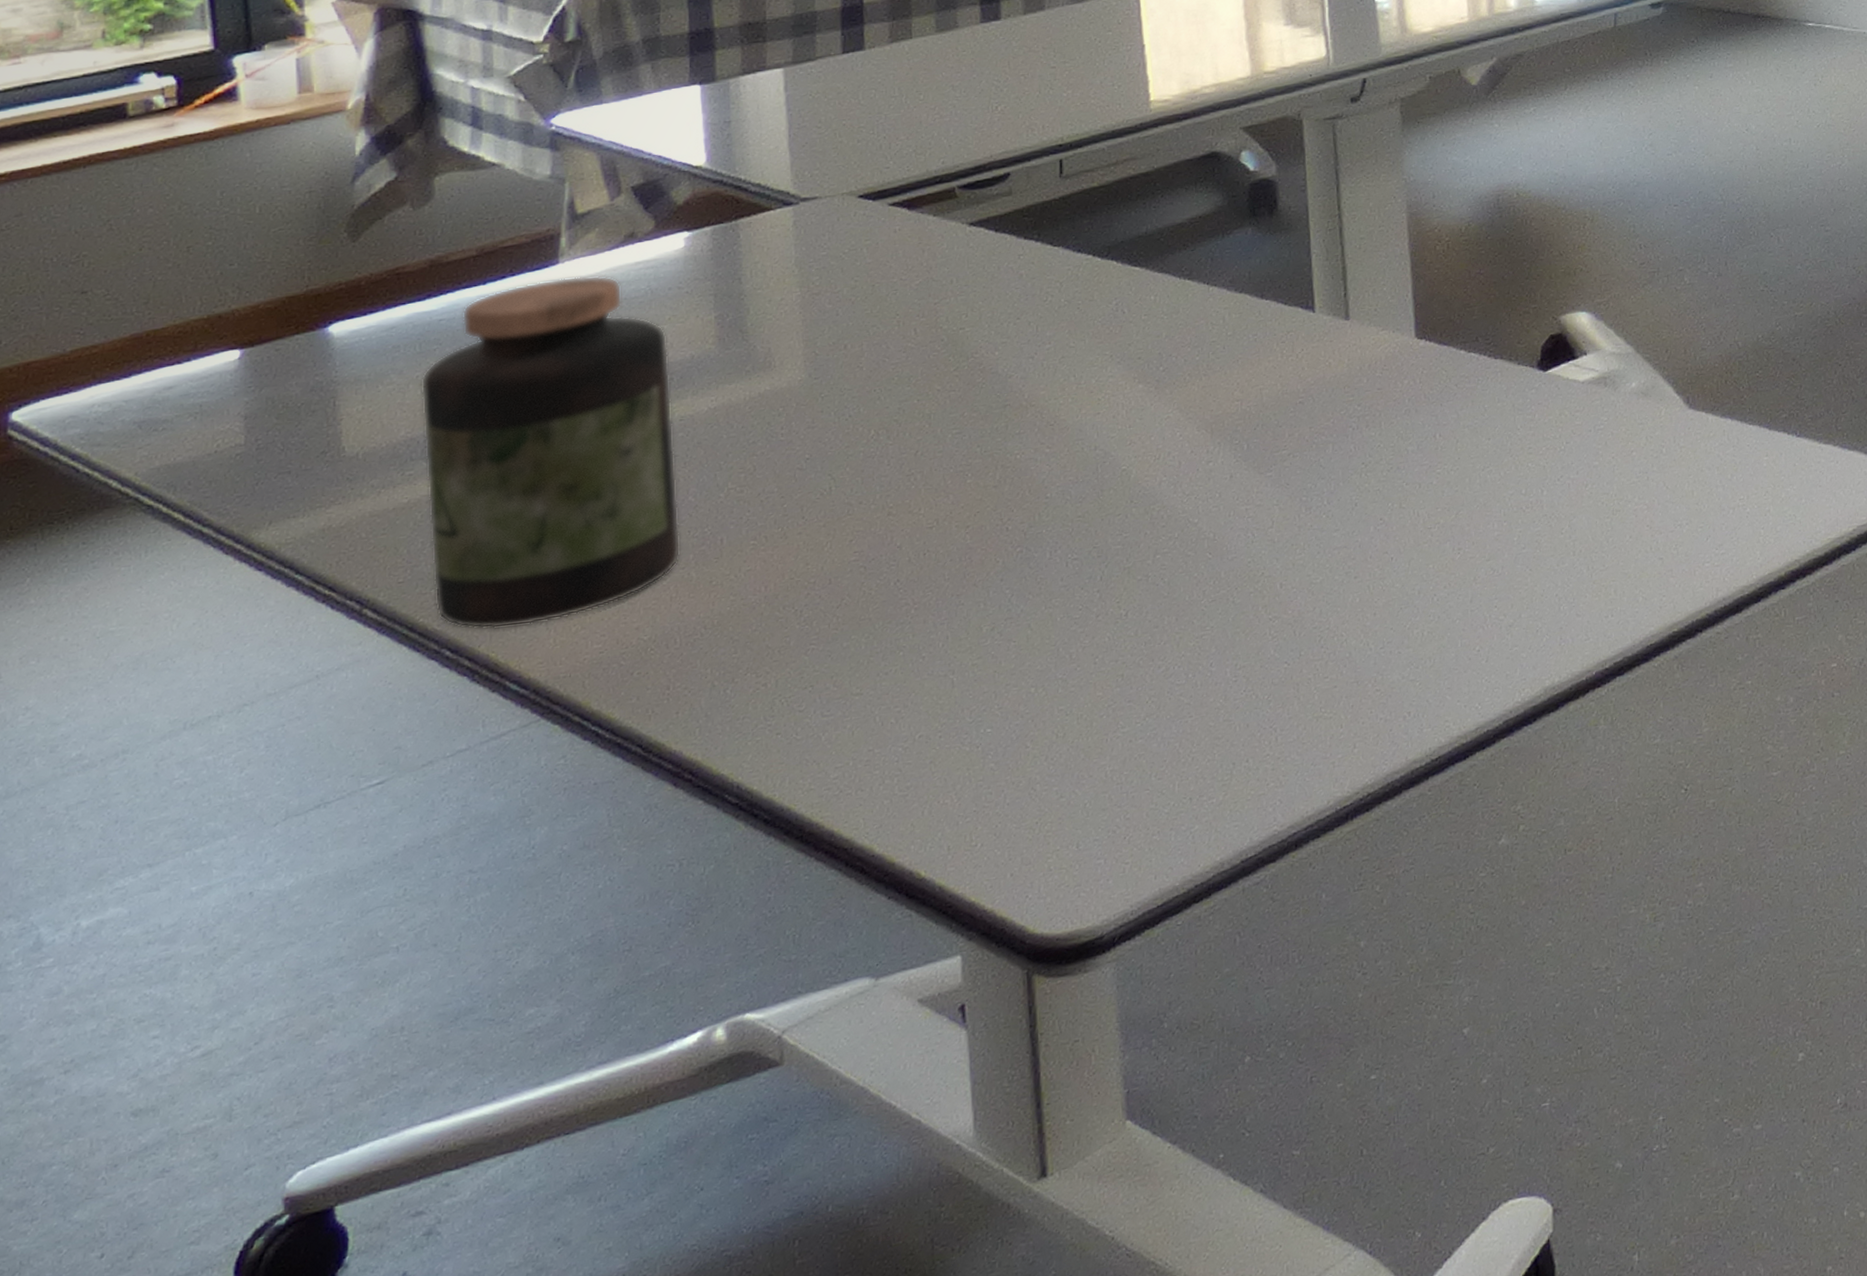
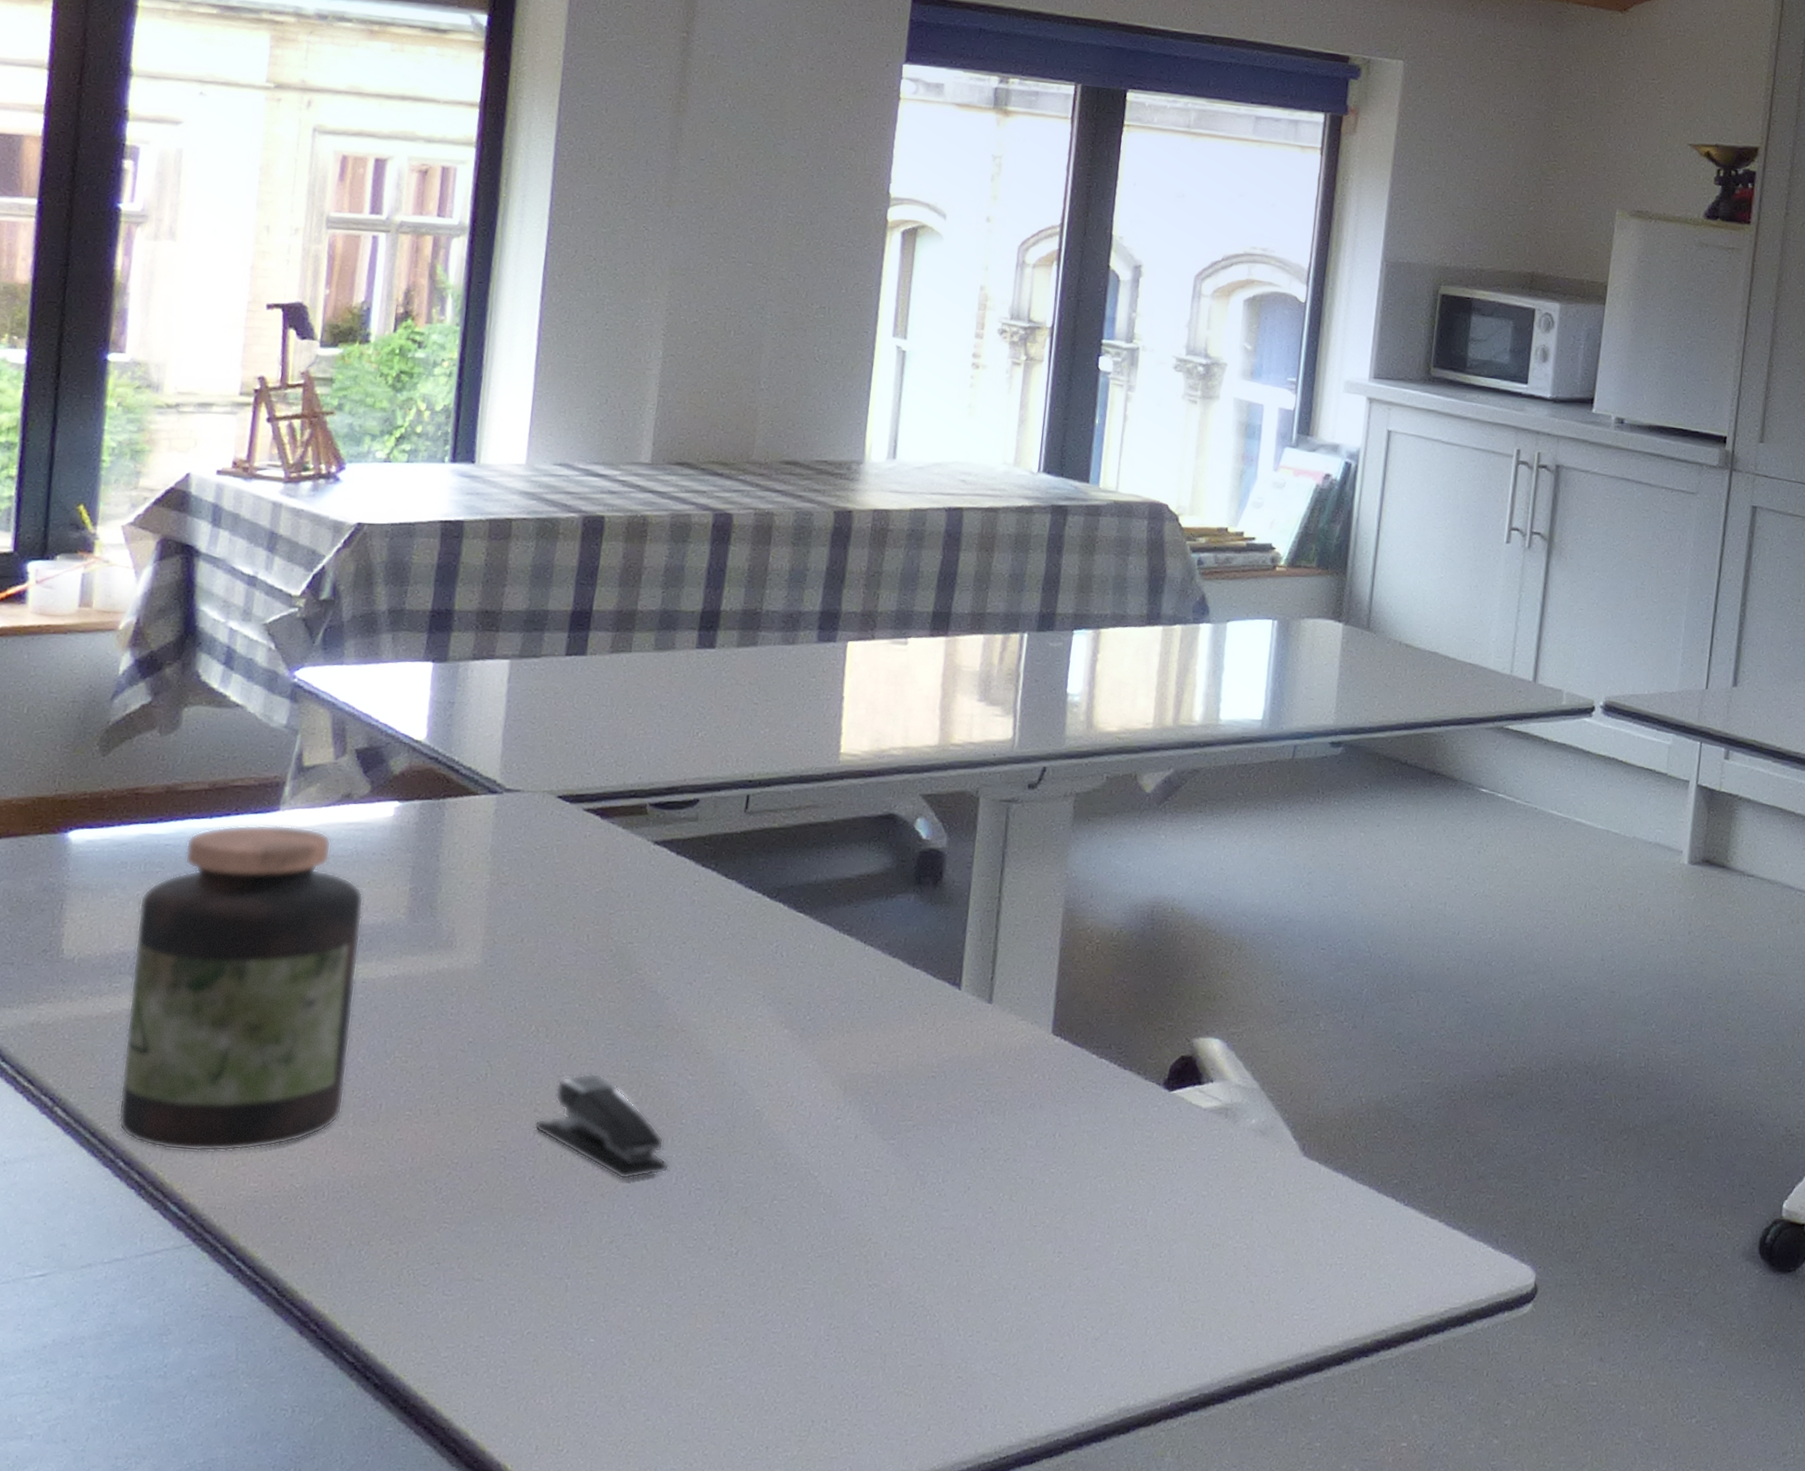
stapler: none [890,464,1041,565] -> present [534,1072,670,1180]

